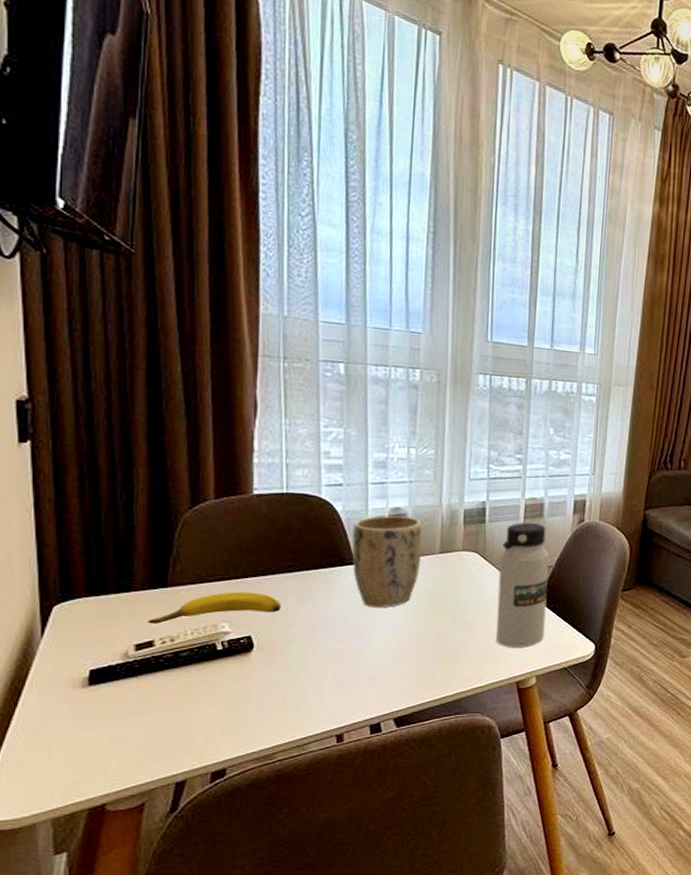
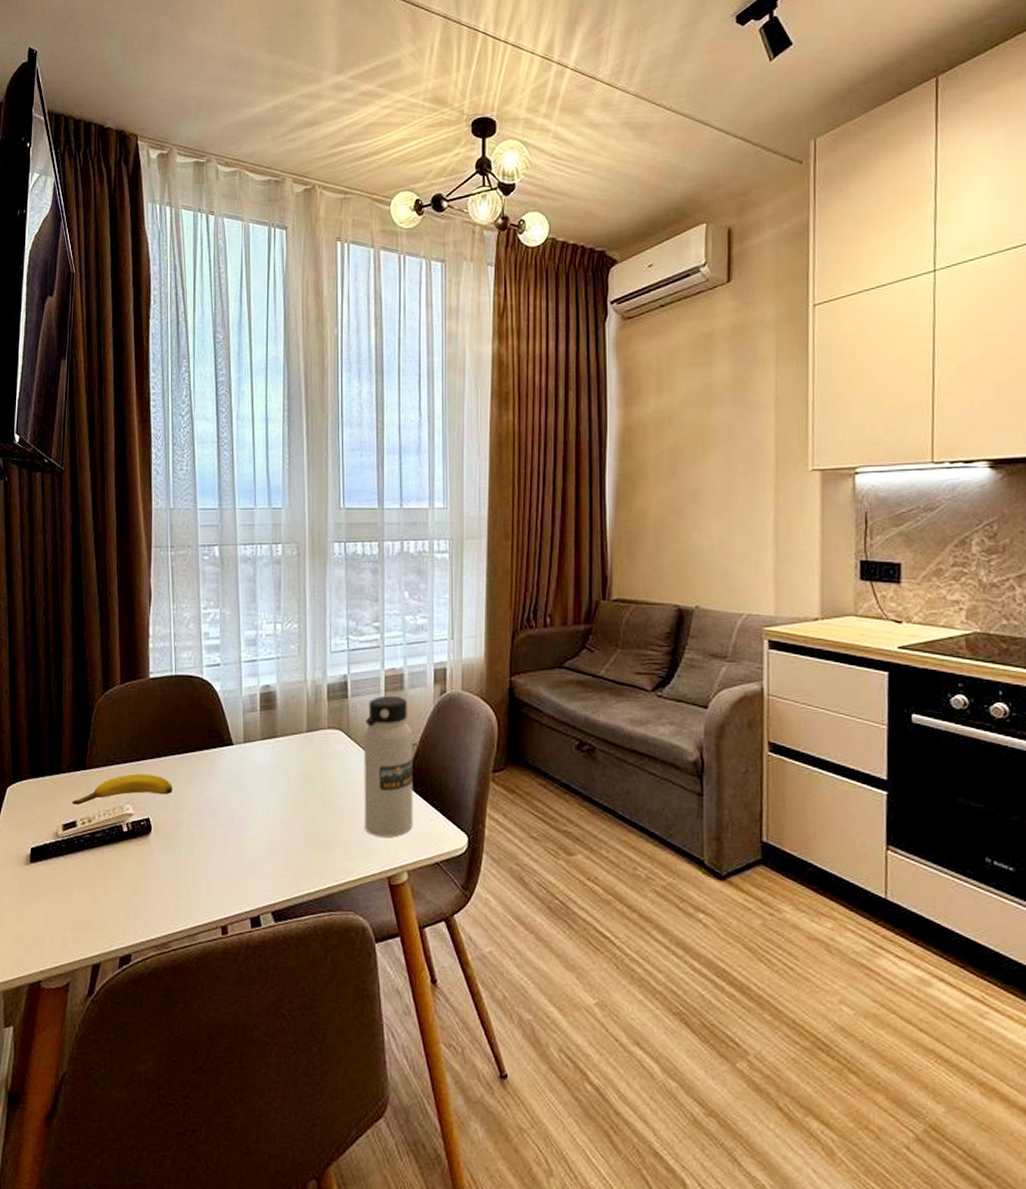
plant pot: present [352,515,422,607] -> none [230,694,290,790]

